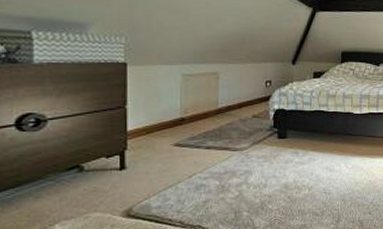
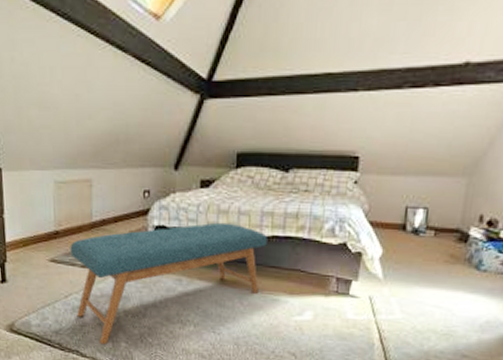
bench: none [195,104,365,216] -> present [70,222,267,345]

